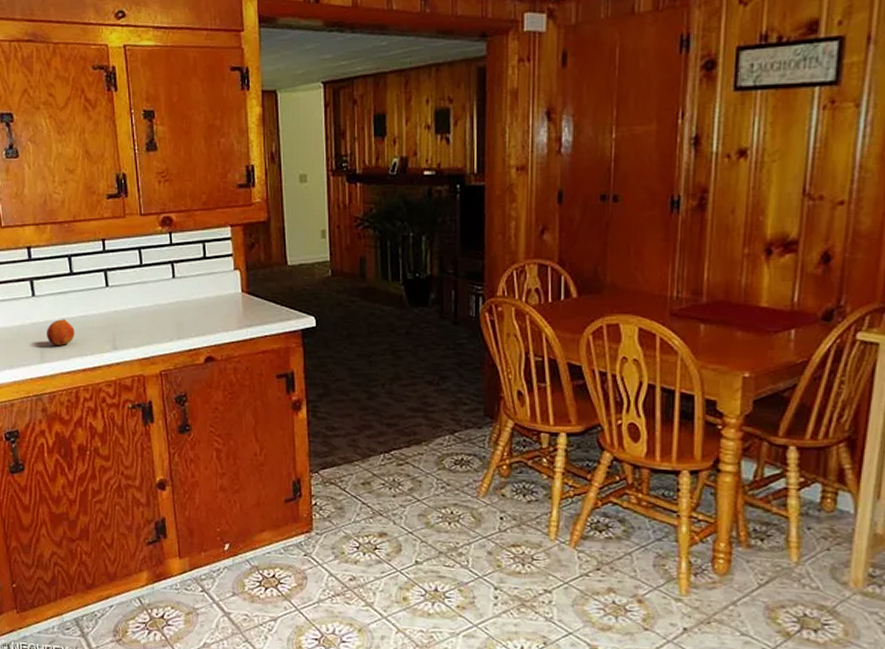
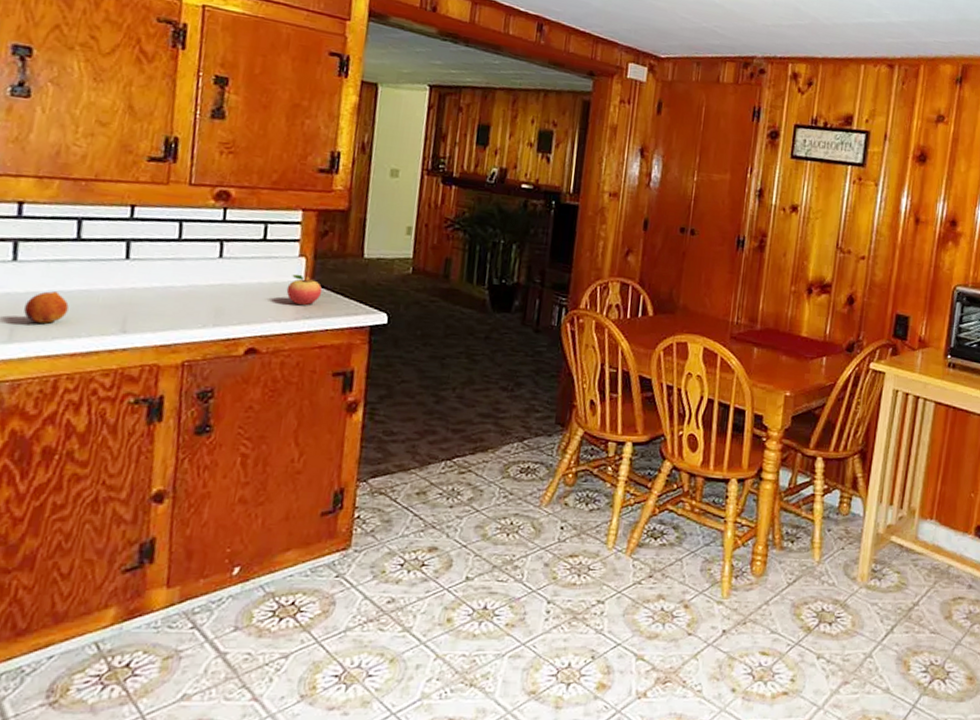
fruit: none [228,286,258,314] -> present [286,274,323,305]

